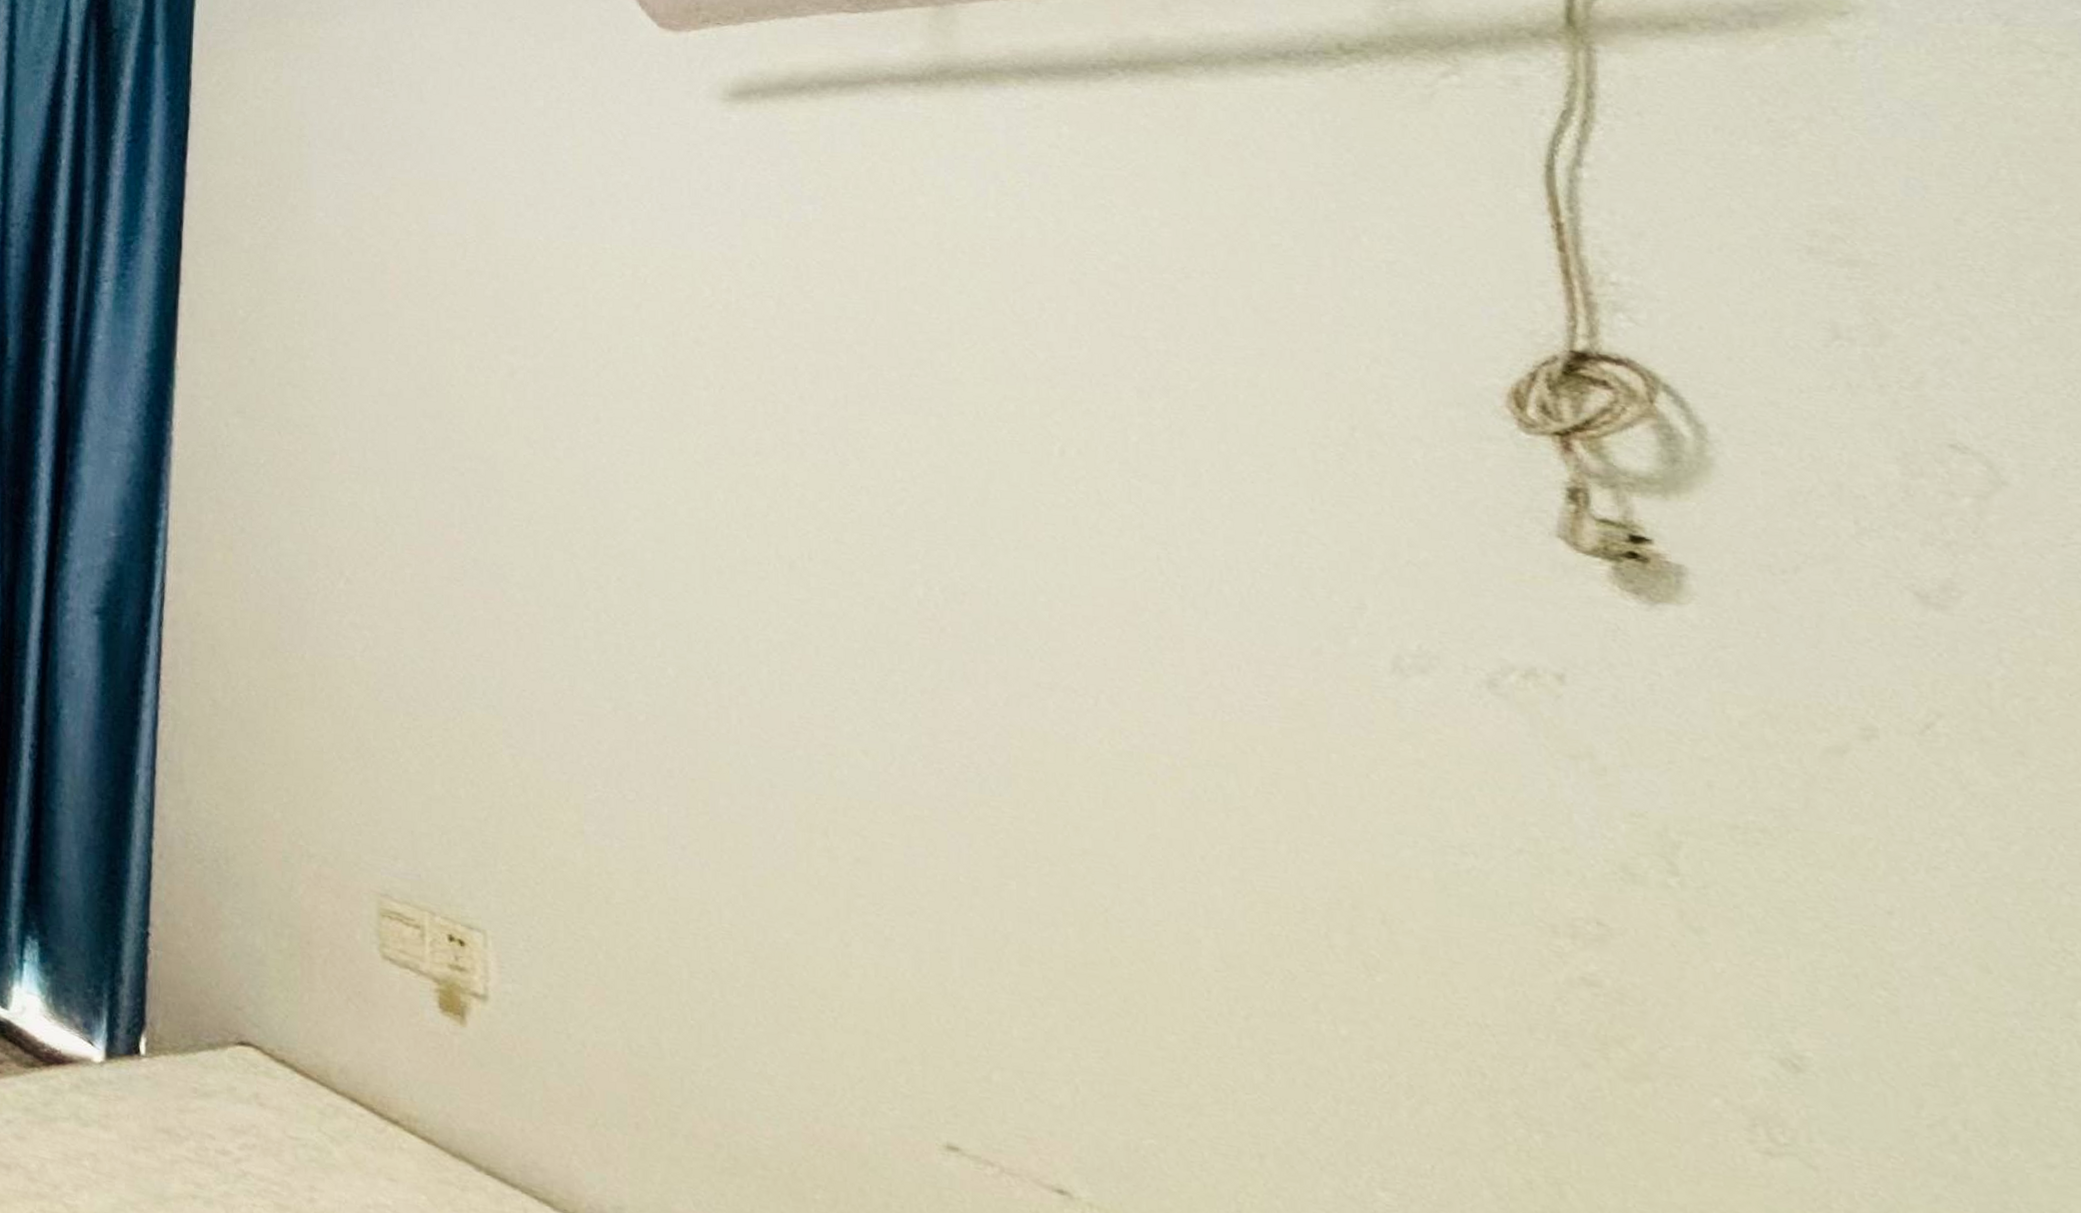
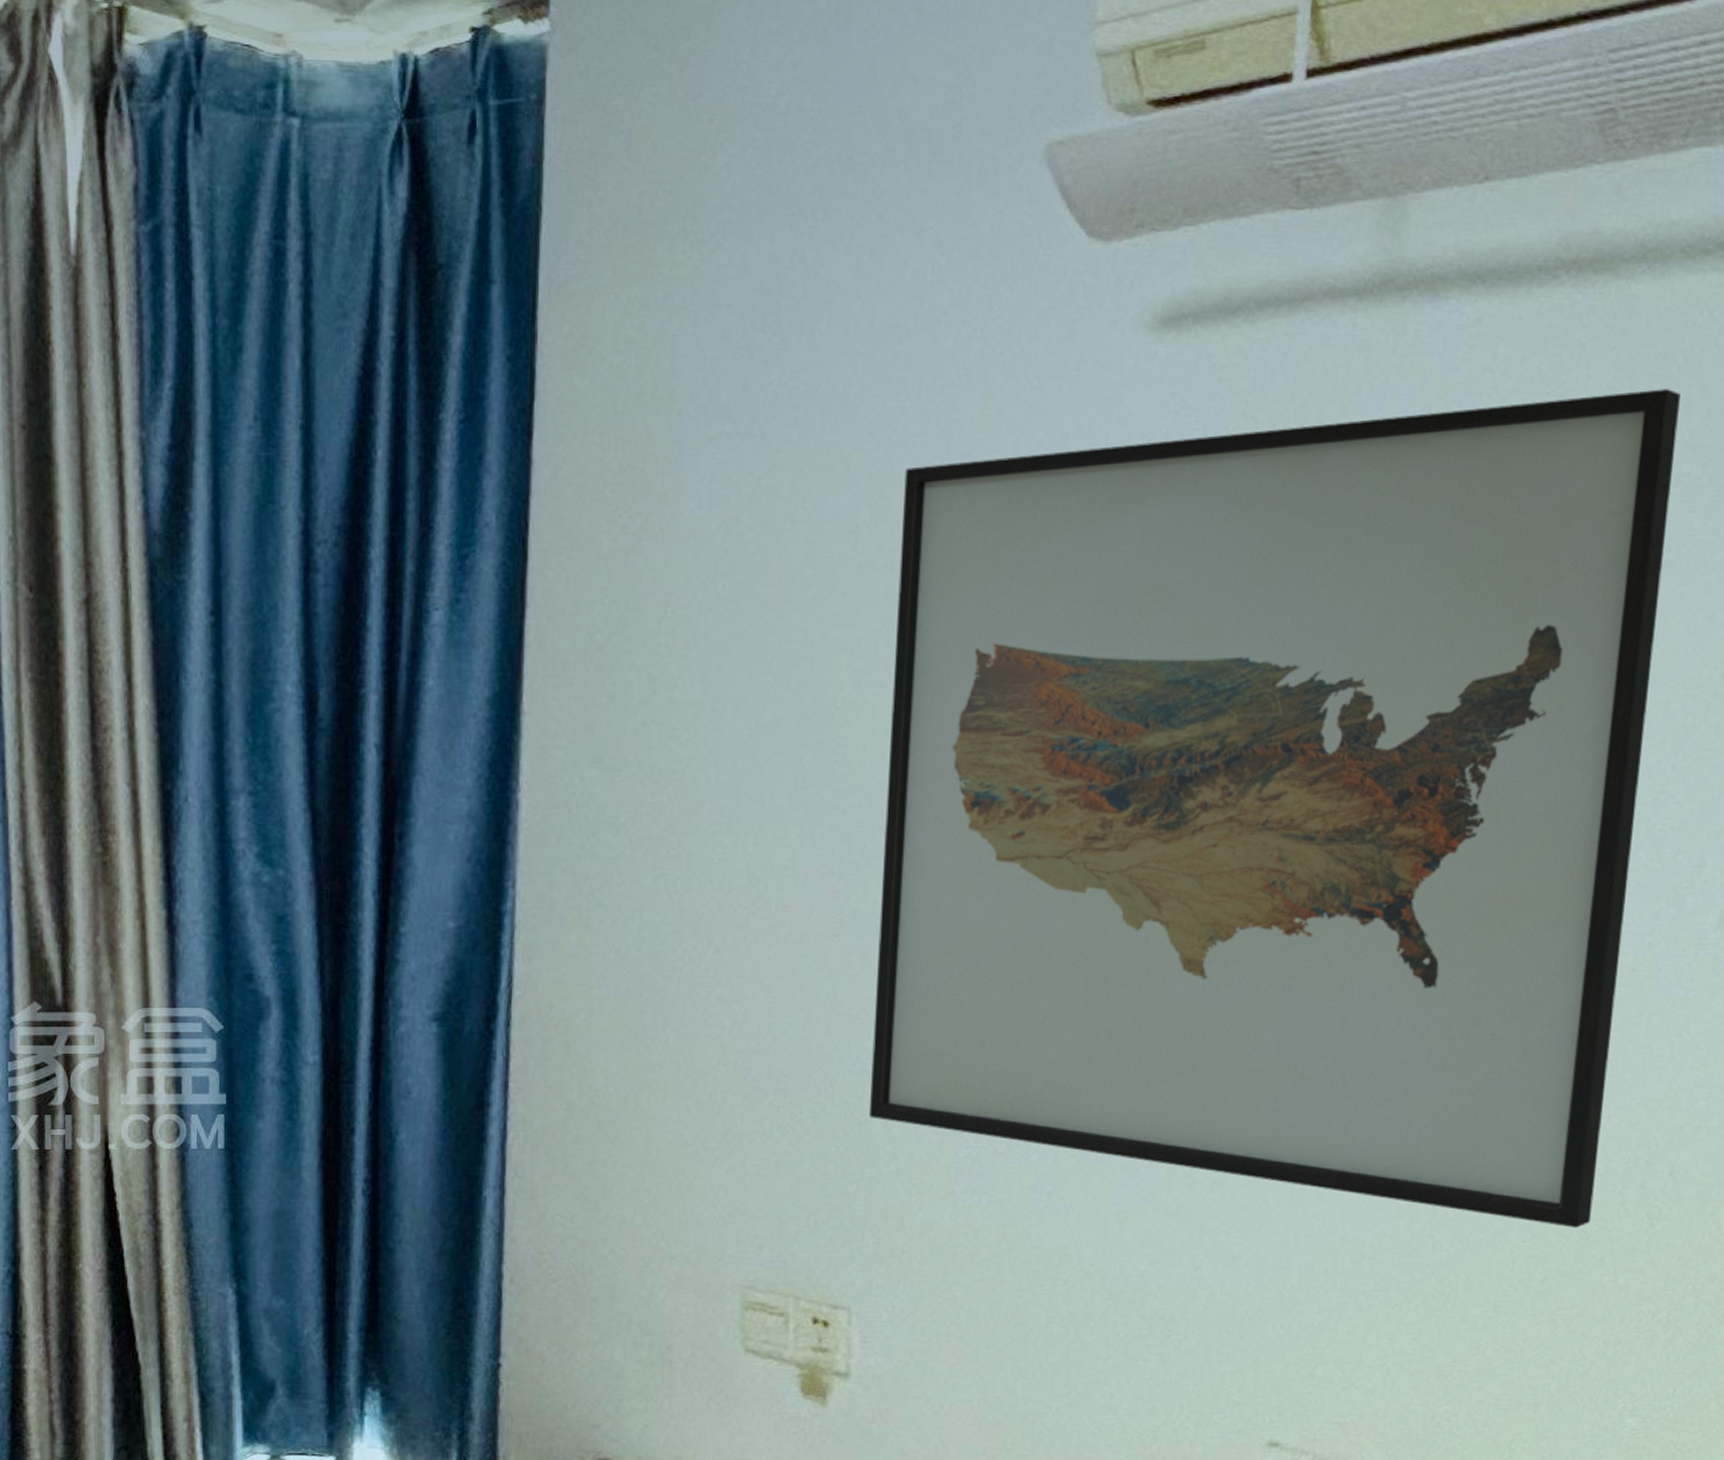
wall art: none [496,170,1295,966] -> present [868,389,1681,1228]

